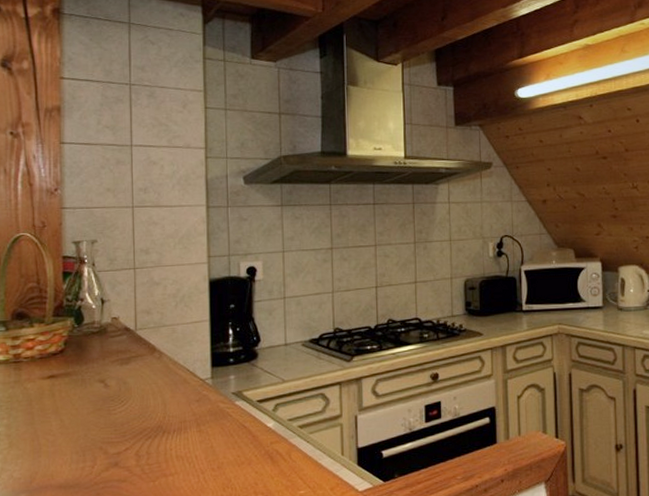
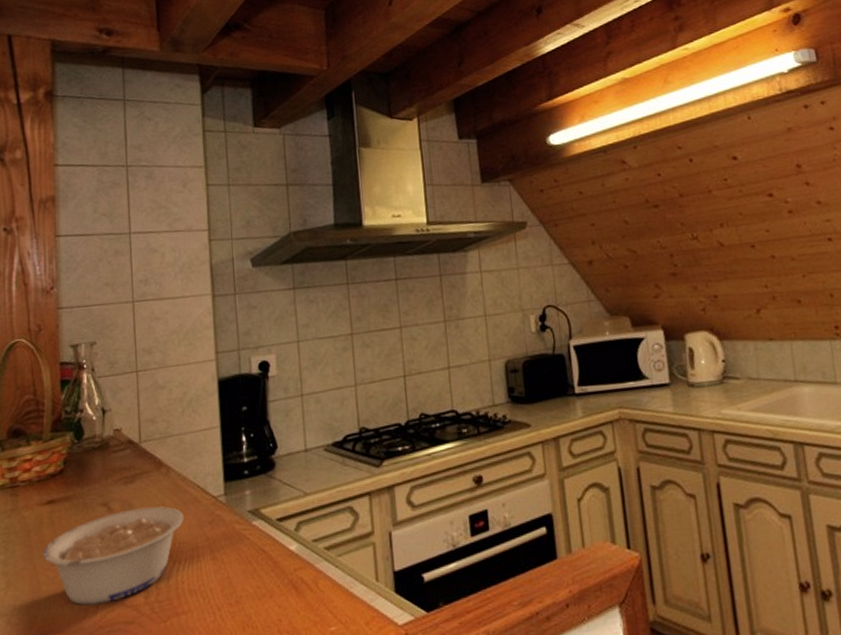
legume: none [43,385,174,465] -> present [42,506,184,606]

